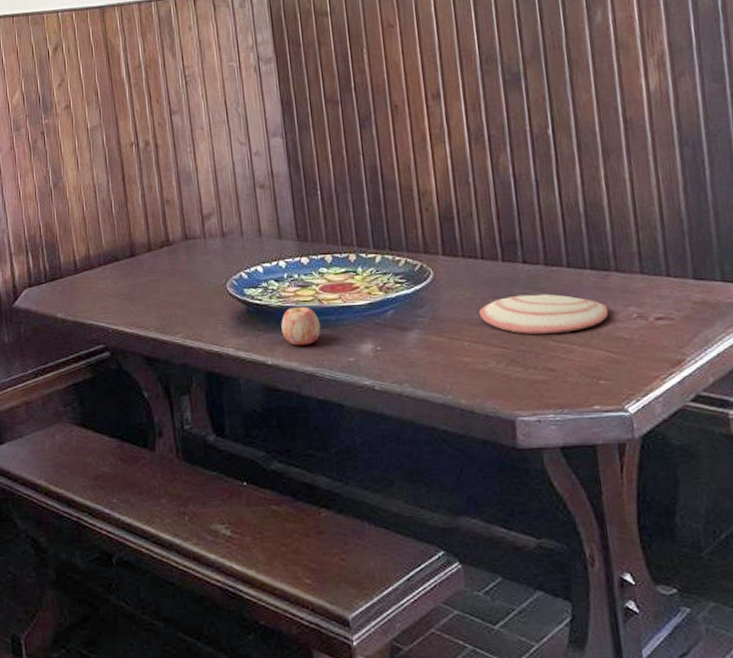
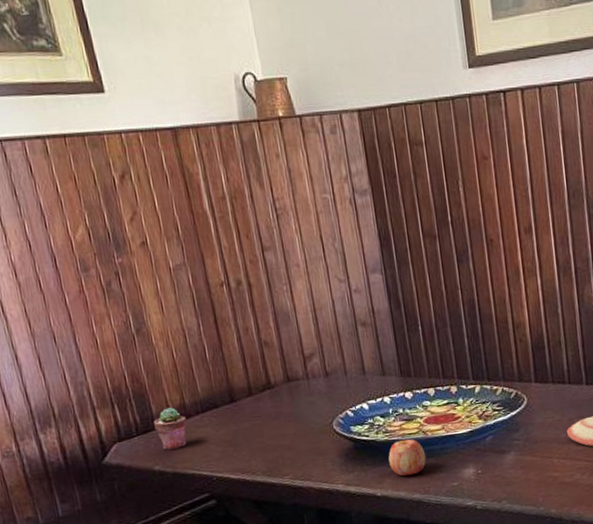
potted succulent: none [61,258,90,299] -> present [154,407,187,450]

